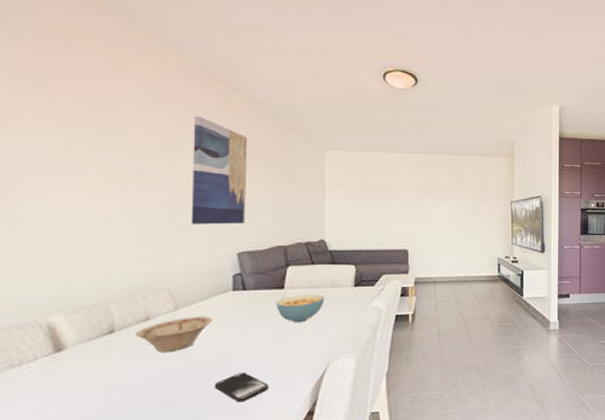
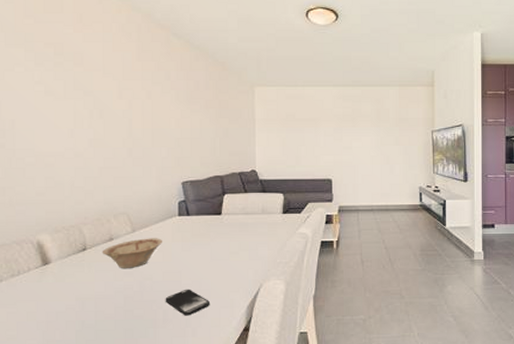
wall art: present [191,115,248,225] -> none [143,60,189,157]
cereal bowl: present [276,294,325,323] -> none [215,220,257,246]

